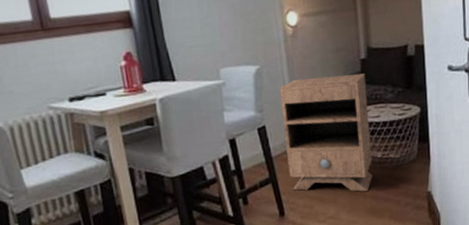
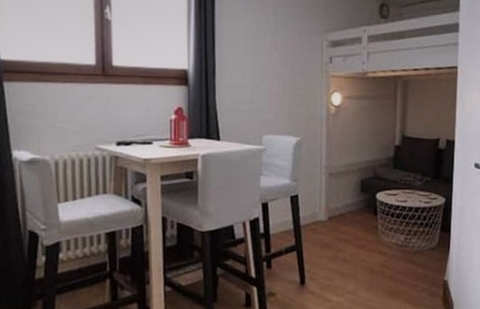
nightstand: present [279,73,373,192] -> none [314,155,398,272]

